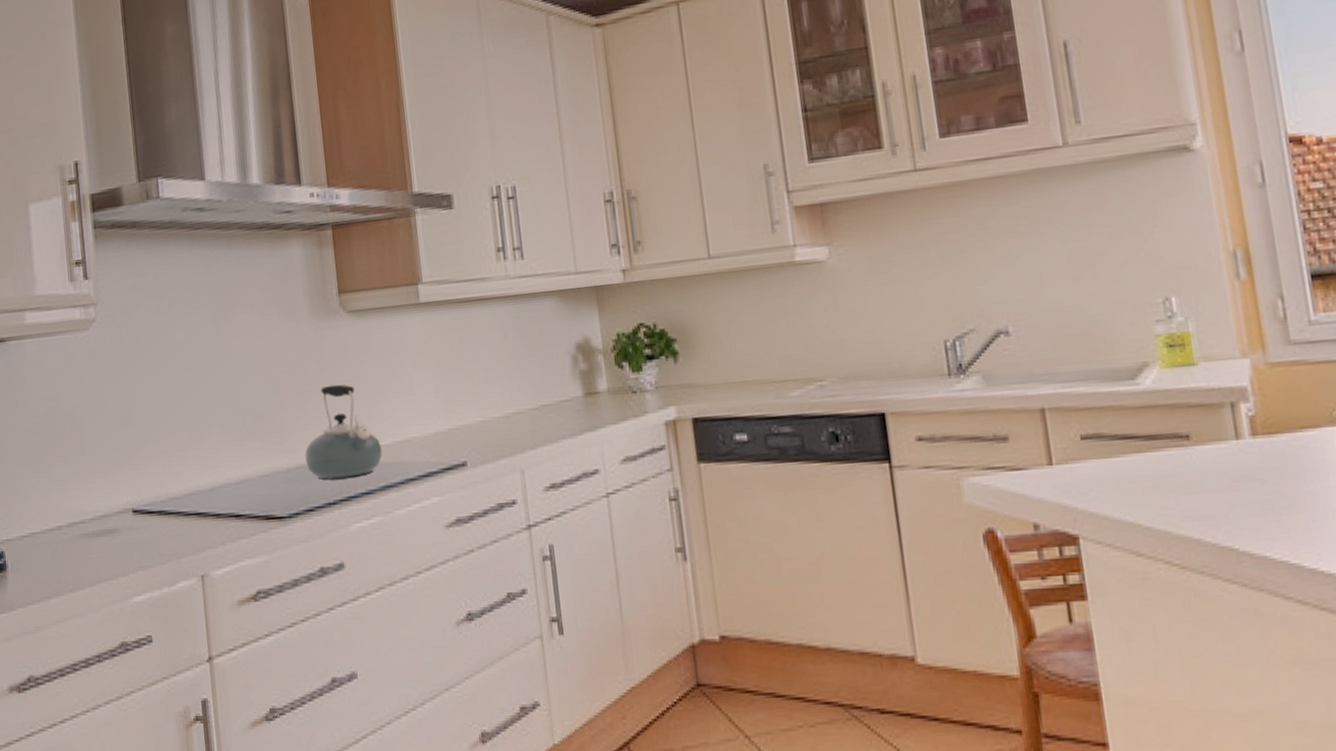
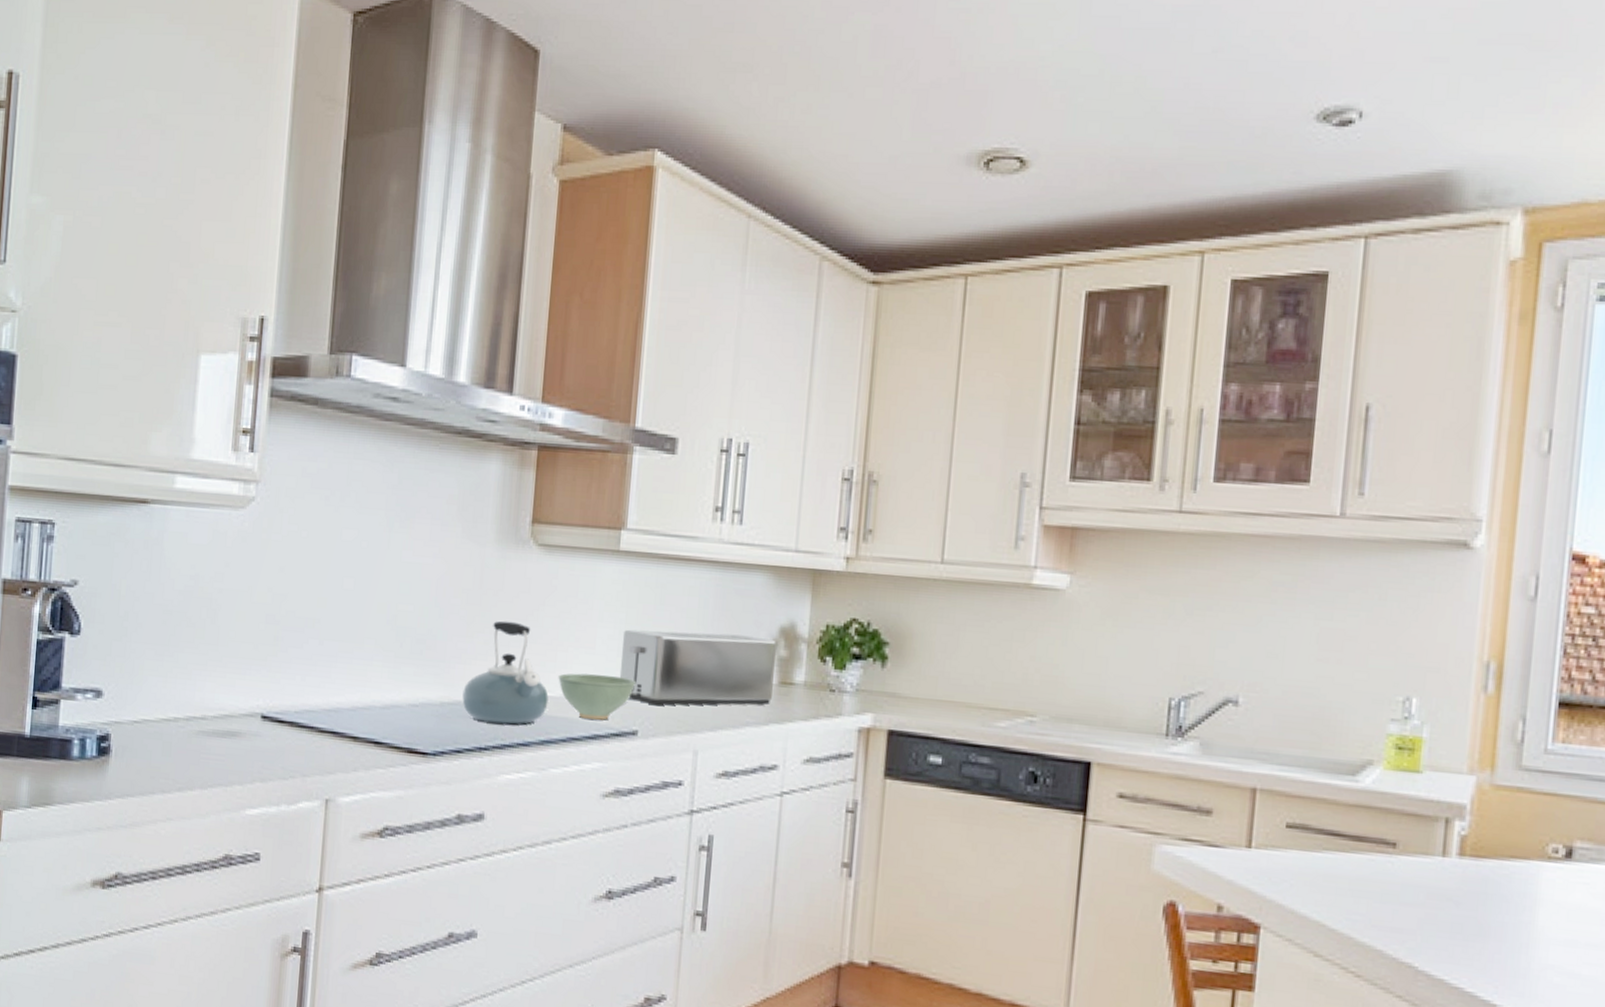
bowl: none [387,415,457,460] -> present [558,673,636,720]
toaster: none [436,356,581,436] -> present [619,629,778,706]

